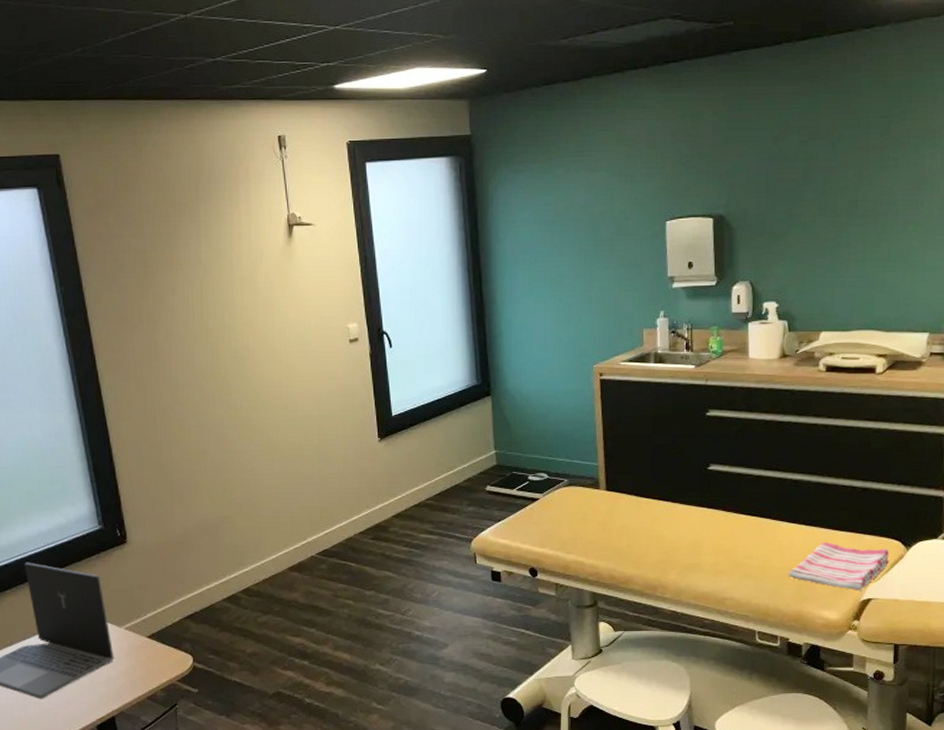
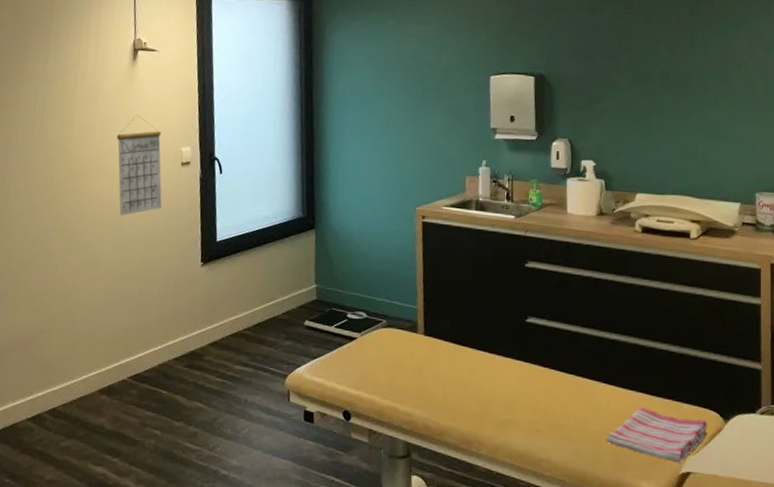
calendar: none [280,294,333,399] -> present [116,114,162,216]

